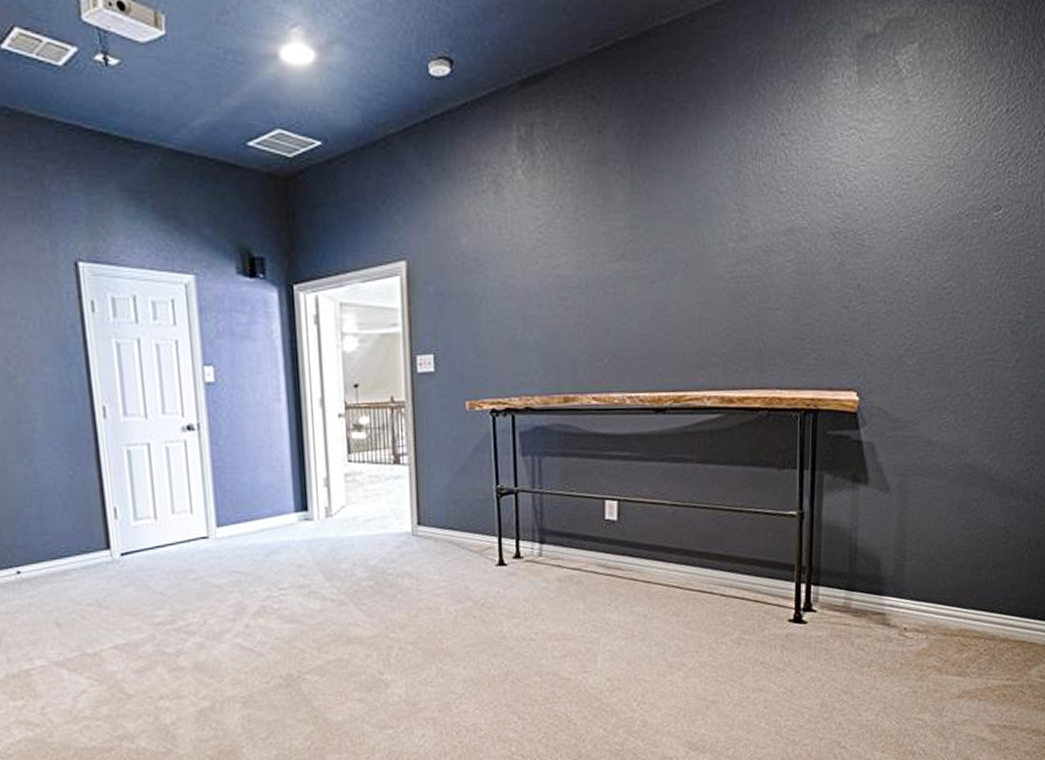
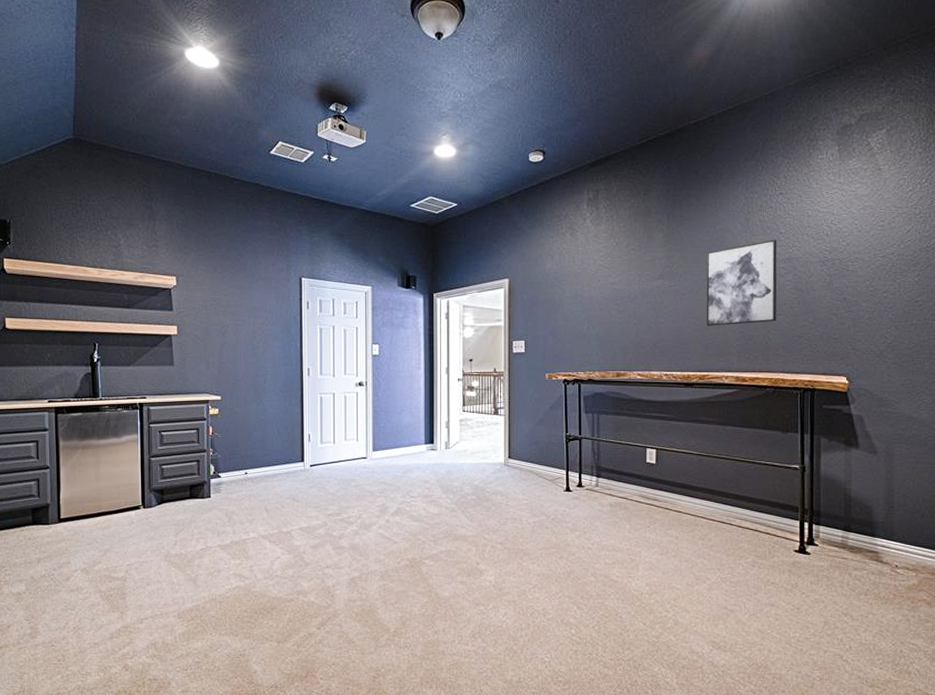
wall art: none [682,202,776,327] -> present [706,239,777,326]

